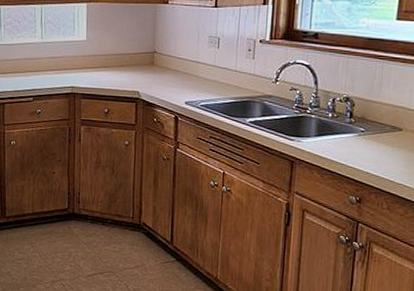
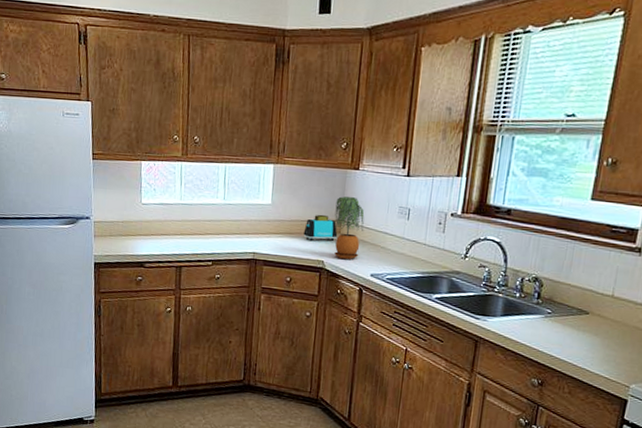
toaster: none [118,47,151,74] -> present [303,214,338,242]
potted plant: none [147,30,177,90] -> present [334,196,365,260]

